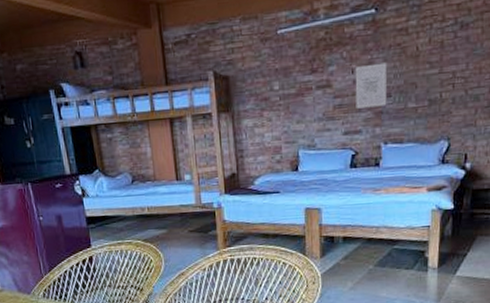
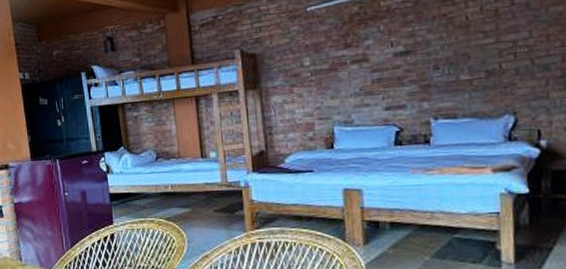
wall art: present [355,63,387,109] -> none [394,34,435,83]

